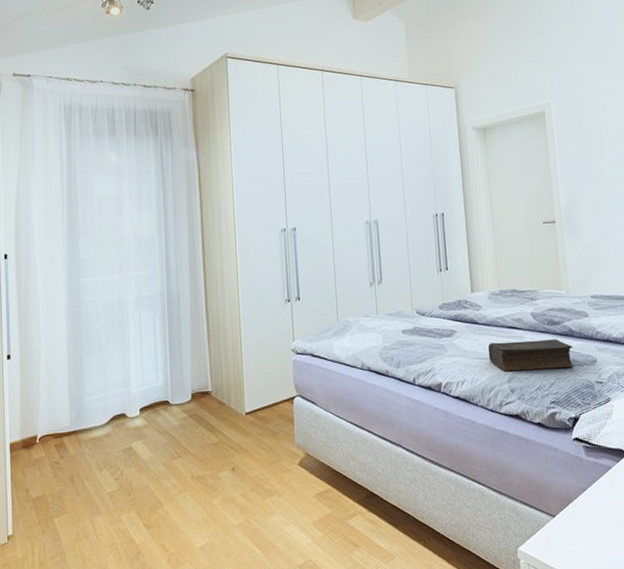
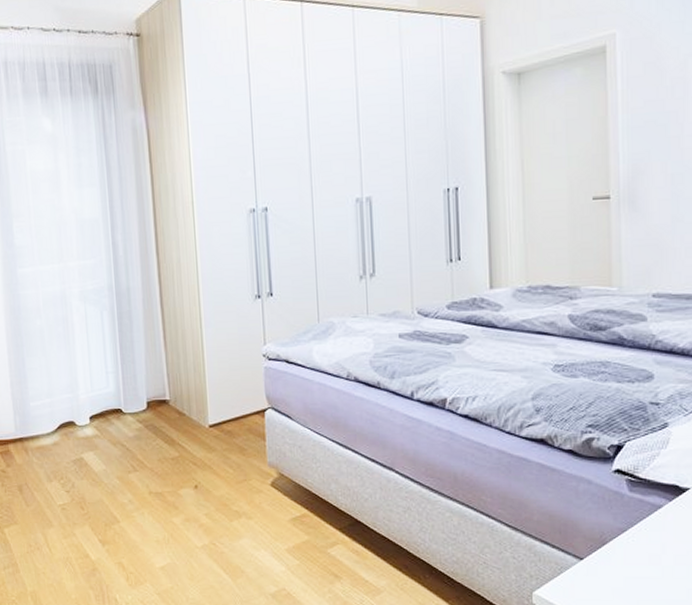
book: present [488,339,575,372] -> none [508,348,623,387]

